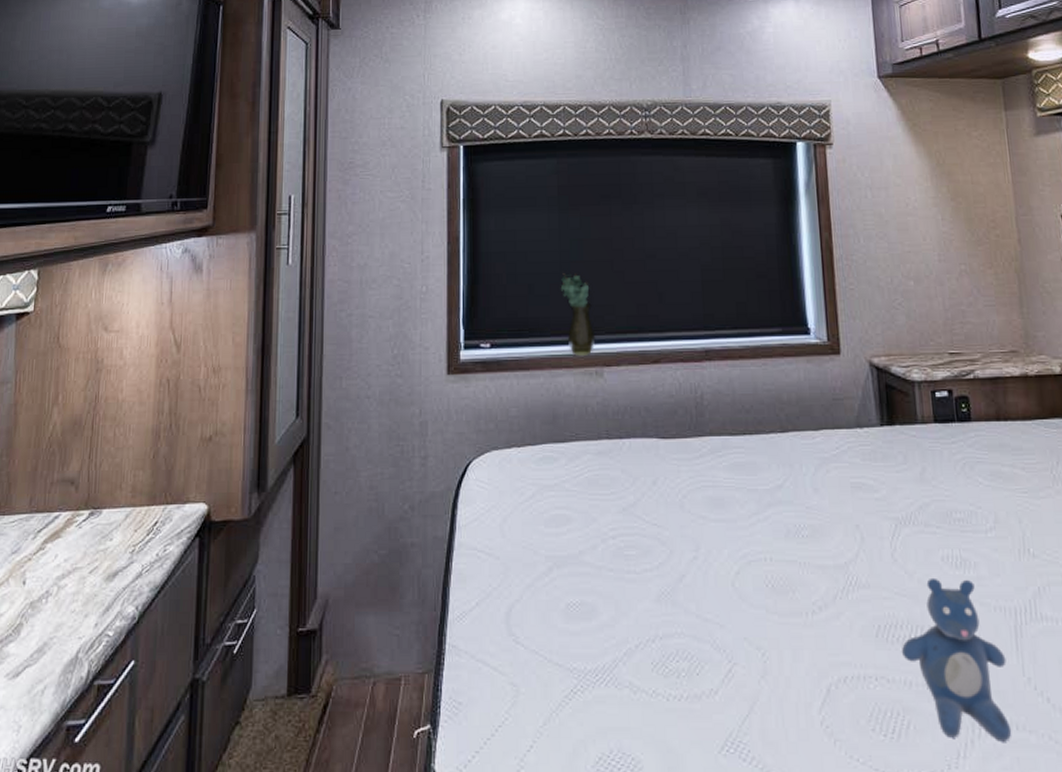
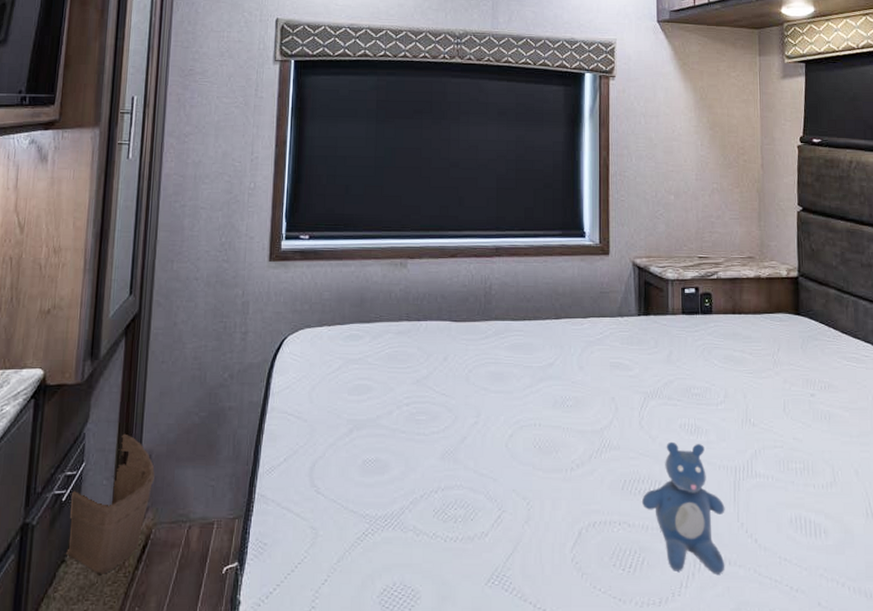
wicker basket: none [239,575,333,738] -> present [65,433,155,574]
vase: present [560,273,596,356] -> none [373,177,402,249]

